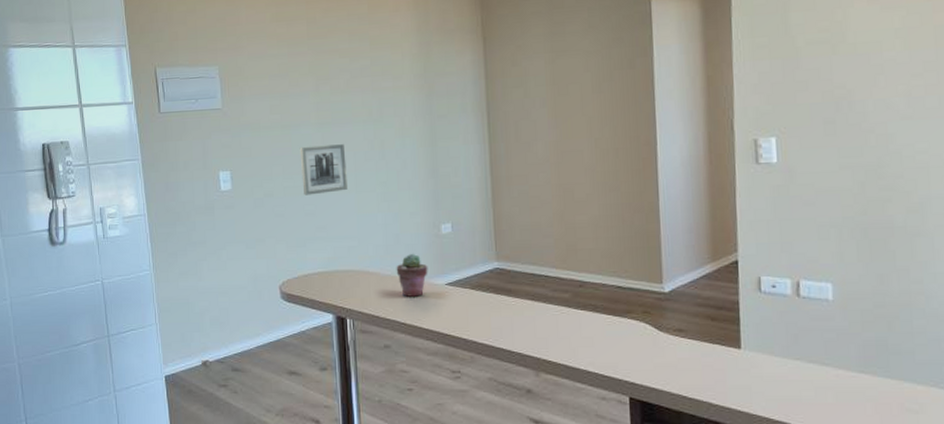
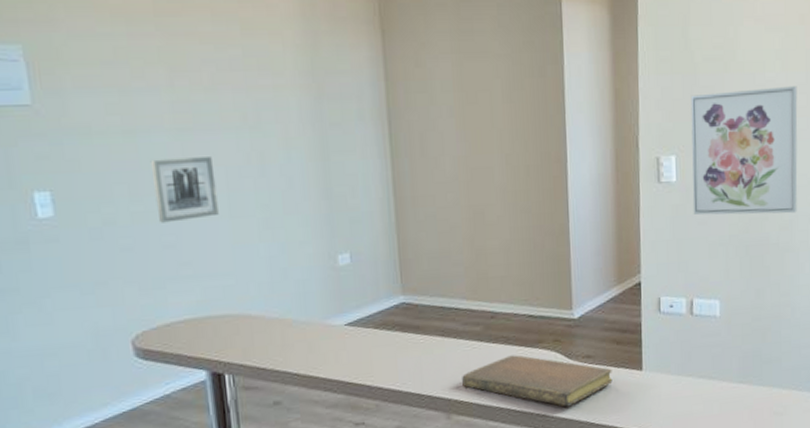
potted succulent: present [396,253,428,297] -> none [284,290,324,343]
notebook: none [551,322,707,378] -> present [462,355,613,407]
wall art: none [792,64,930,196] -> present [690,86,798,215]

